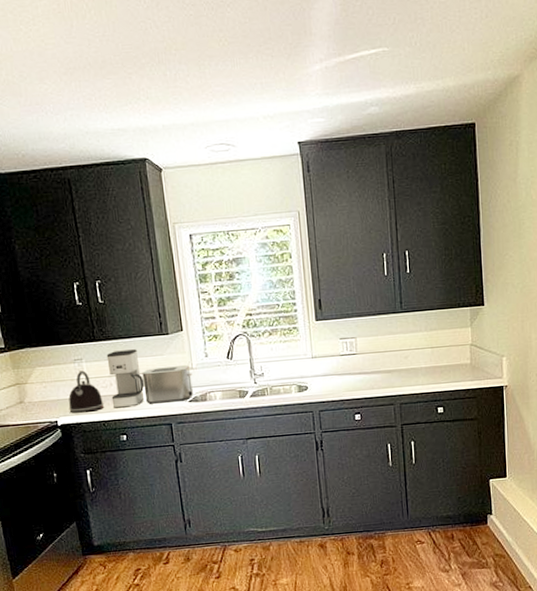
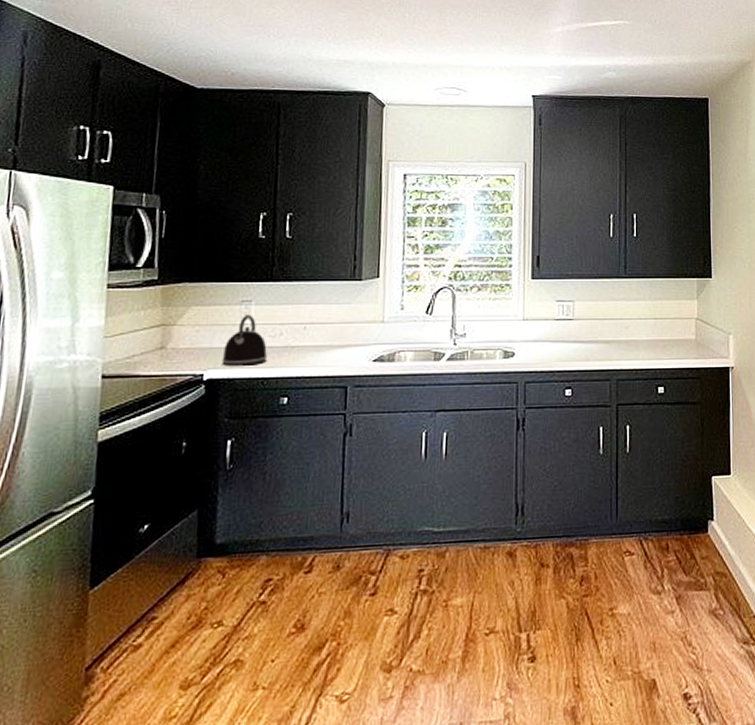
coffee maker: present [106,349,145,408] -> none [278,294,323,363]
toaster: present [142,365,193,404] -> none [320,318,382,361]

